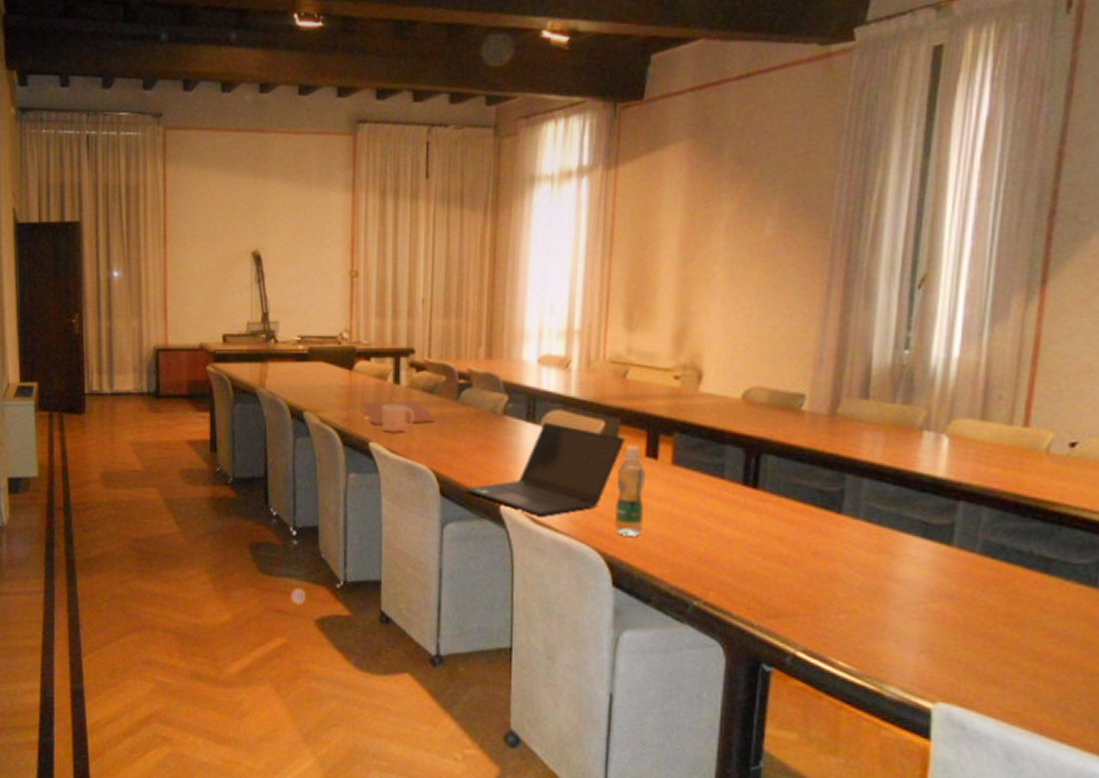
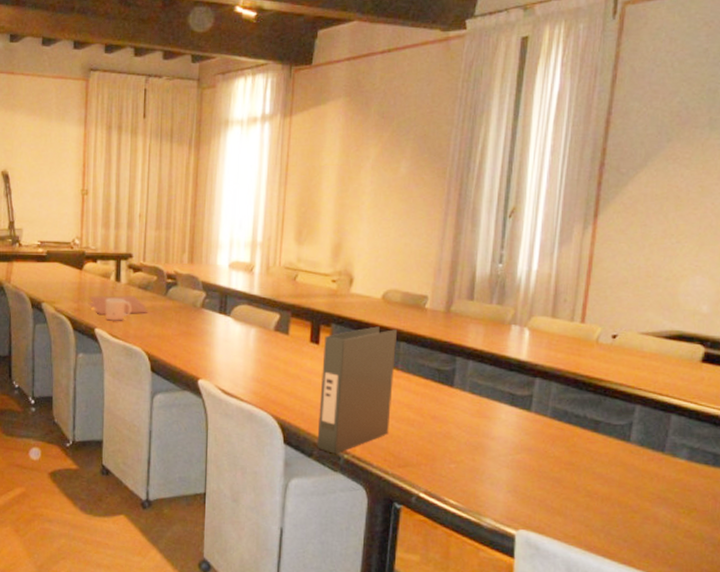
laptop: present [466,422,626,516] -> none [171,314,295,389]
bottle: present [613,444,645,537] -> none [285,333,310,405]
binder: none [656,435,764,600] -> present [316,326,398,454]

